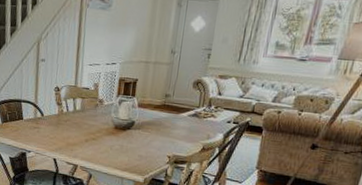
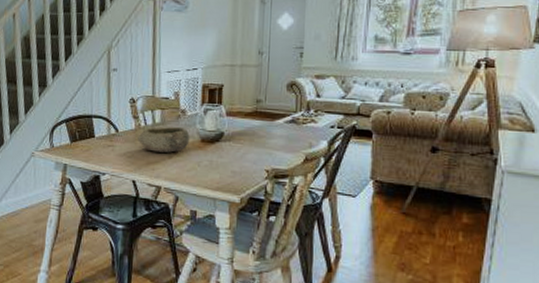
bowl: none [60,113,105,137] -> present [137,127,190,153]

